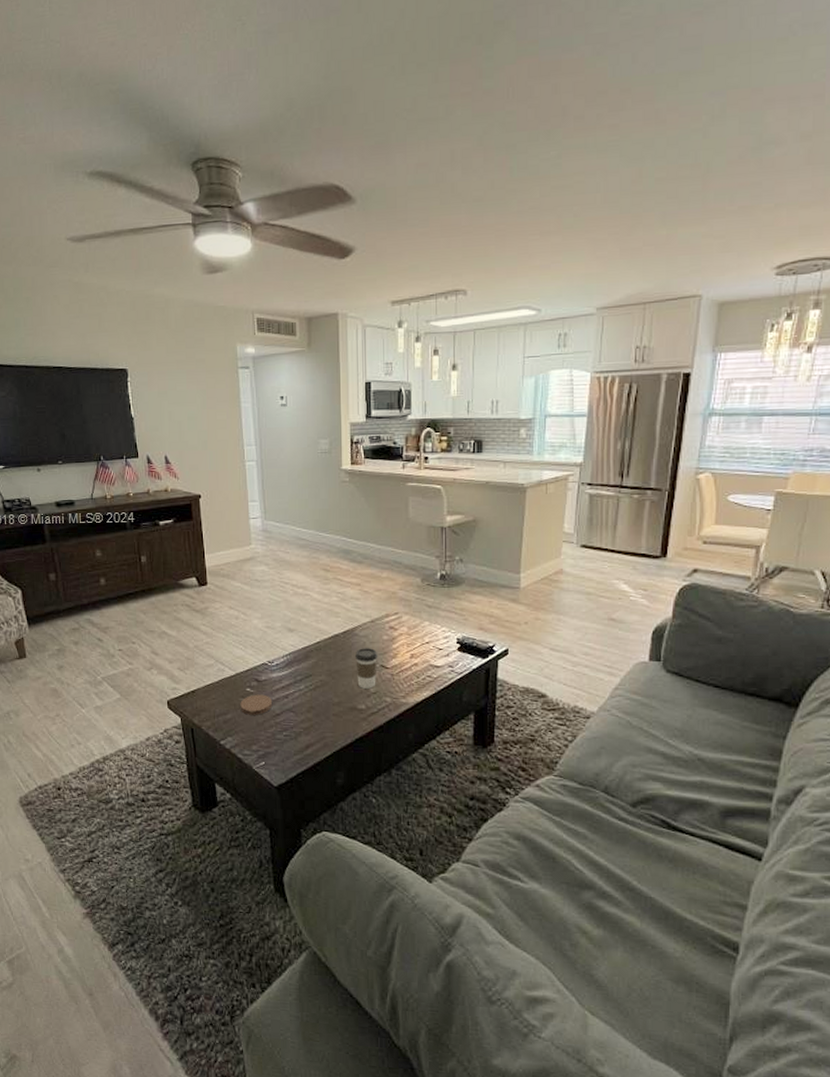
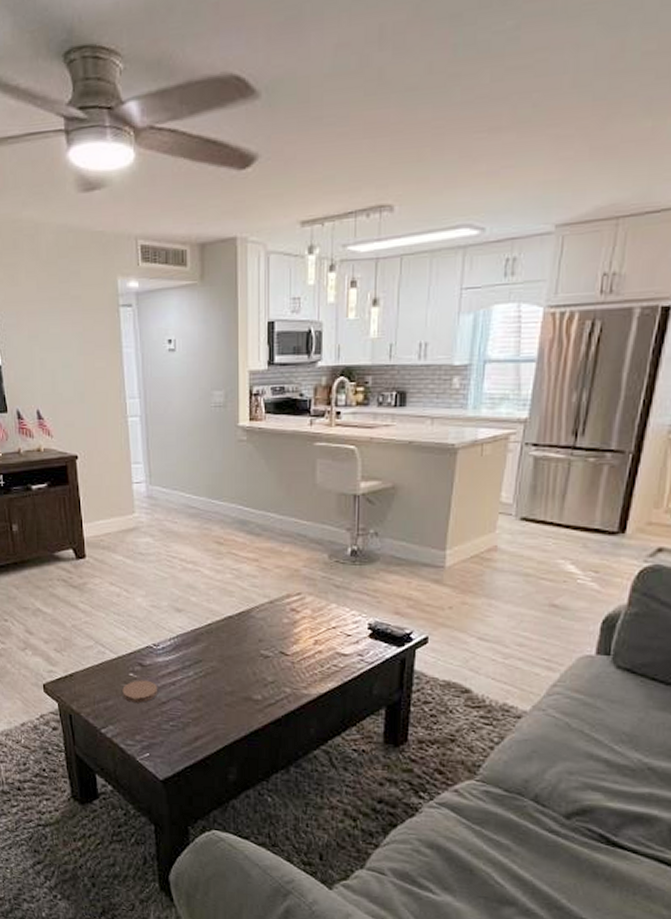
coffee cup: present [354,648,378,689] -> none [250,632,277,677]

